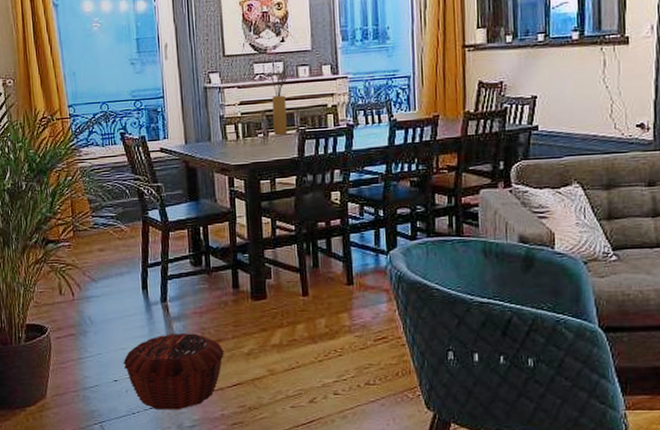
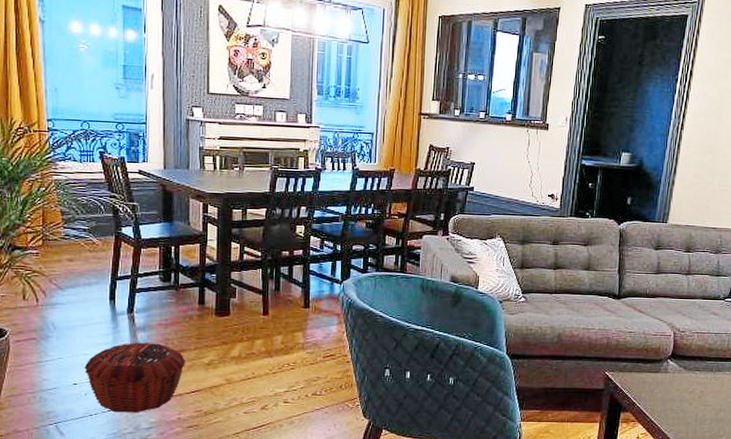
vase: present [268,60,292,136] -> none [248,105,271,171]

